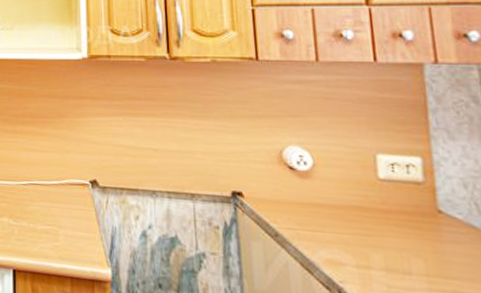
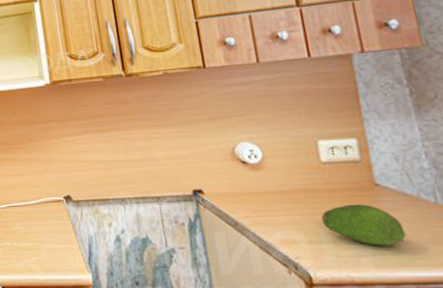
fruit: none [373,229,470,283] -> present [321,204,407,246]

